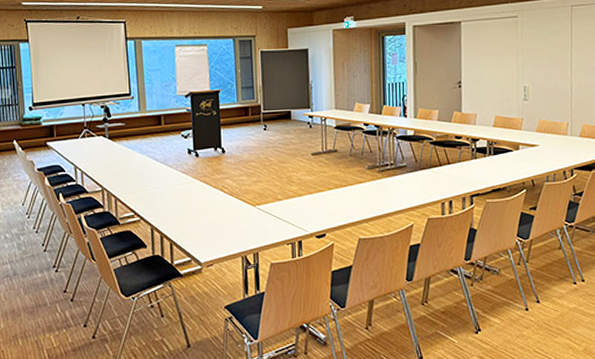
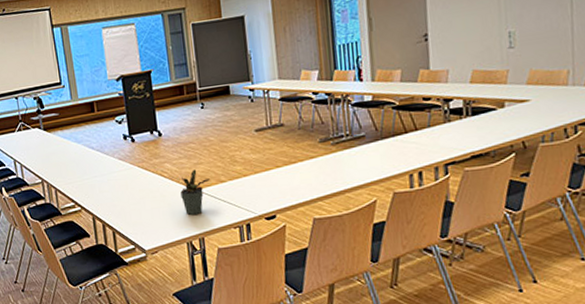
potted plant: none [239,187,267,230] -> present [180,169,210,215]

